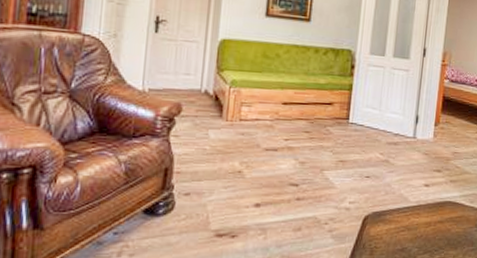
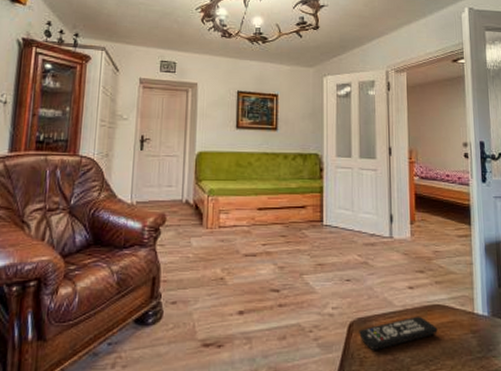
remote control: none [372,211,446,241] -> present [359,316,438,350]

